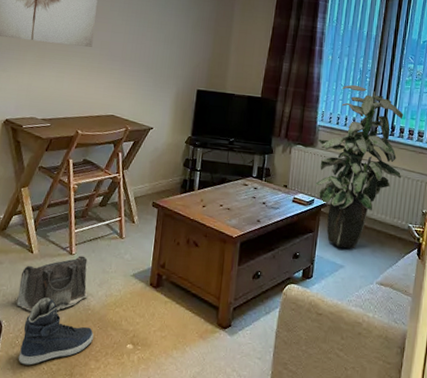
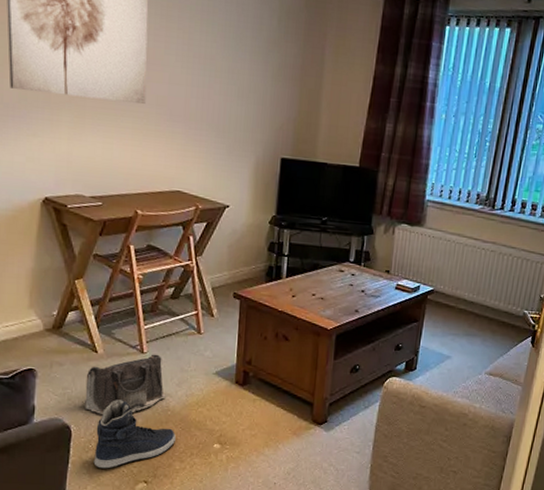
indoor plant: present [315,84,403,249] -> none [421,150,527,339]

